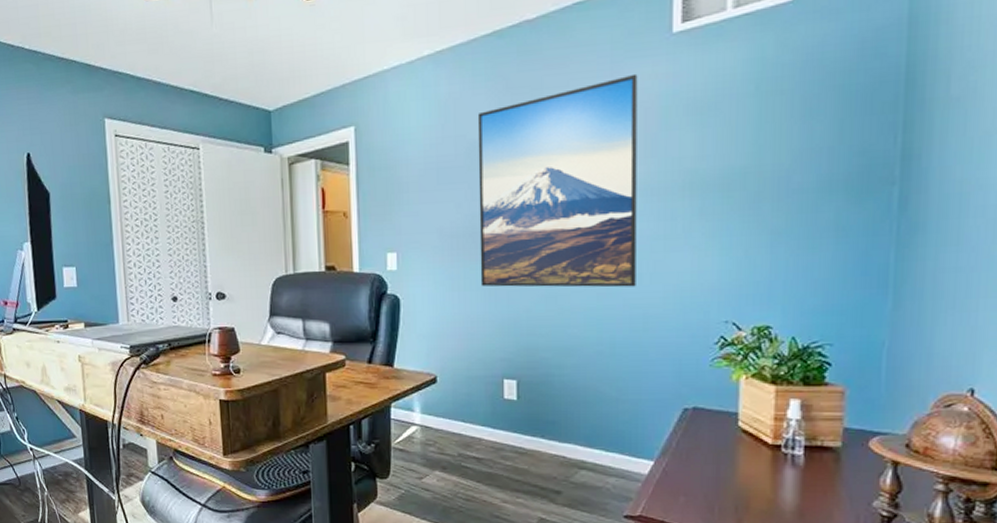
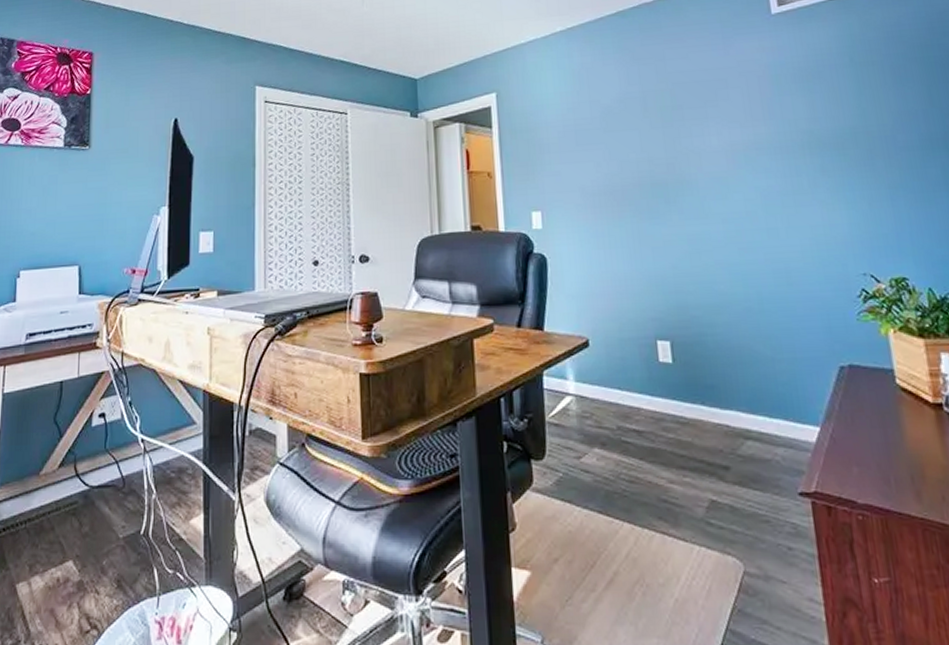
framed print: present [477,73,638,288] -> none [609,47,774,244]

